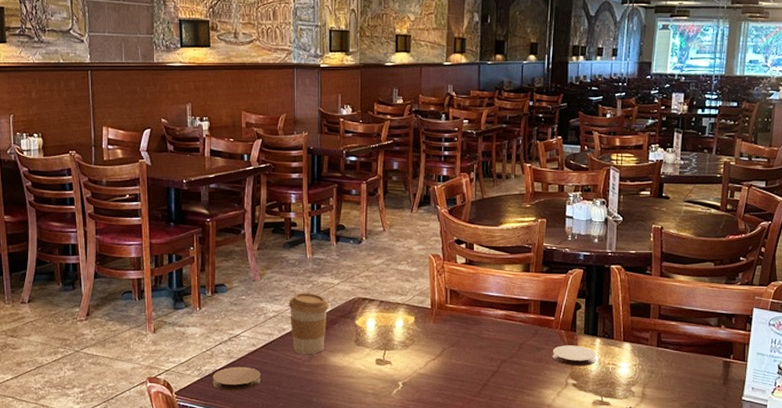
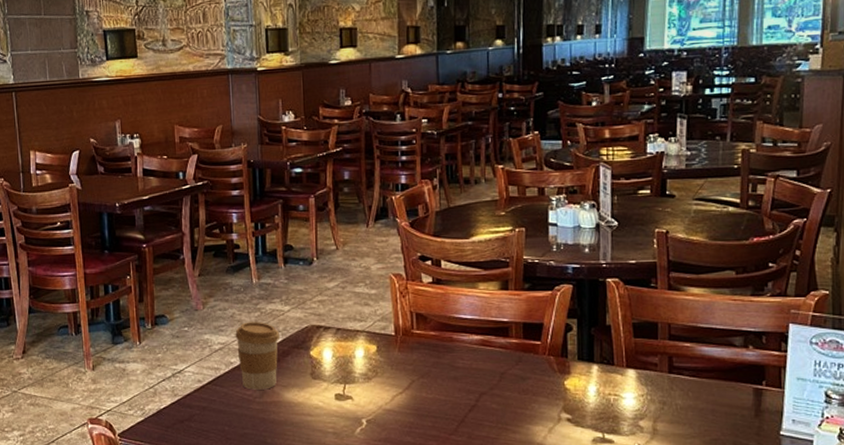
coaster: present [212,366,261,391] -> none [157,405,210,432]
coaster: present [552,345,596,367] -> none [540,373,594,399]

